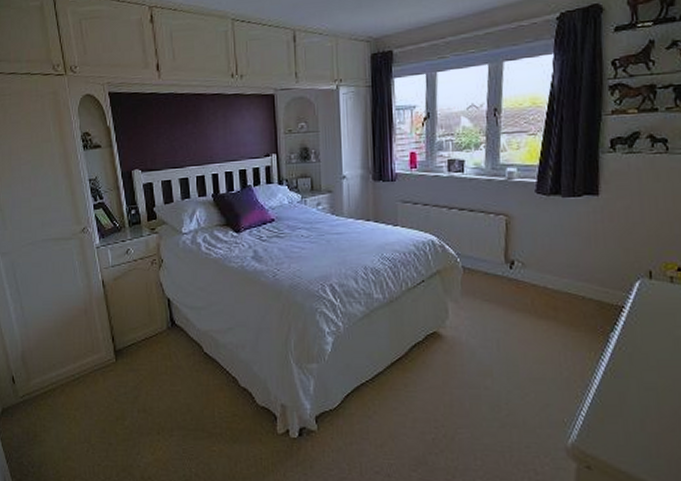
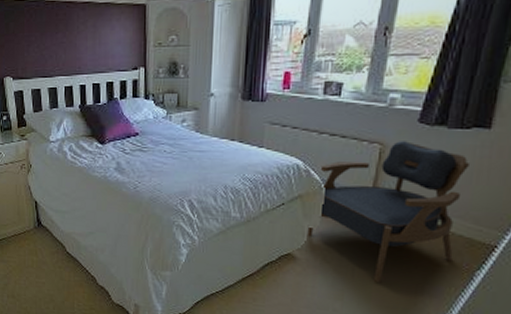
armchair: none [449,211,588,353] -> present [307,141,471,282]

